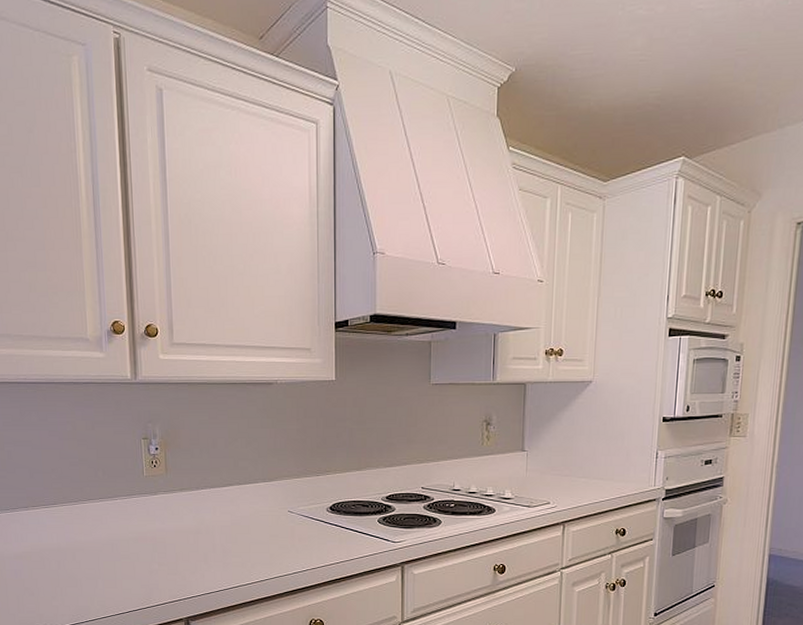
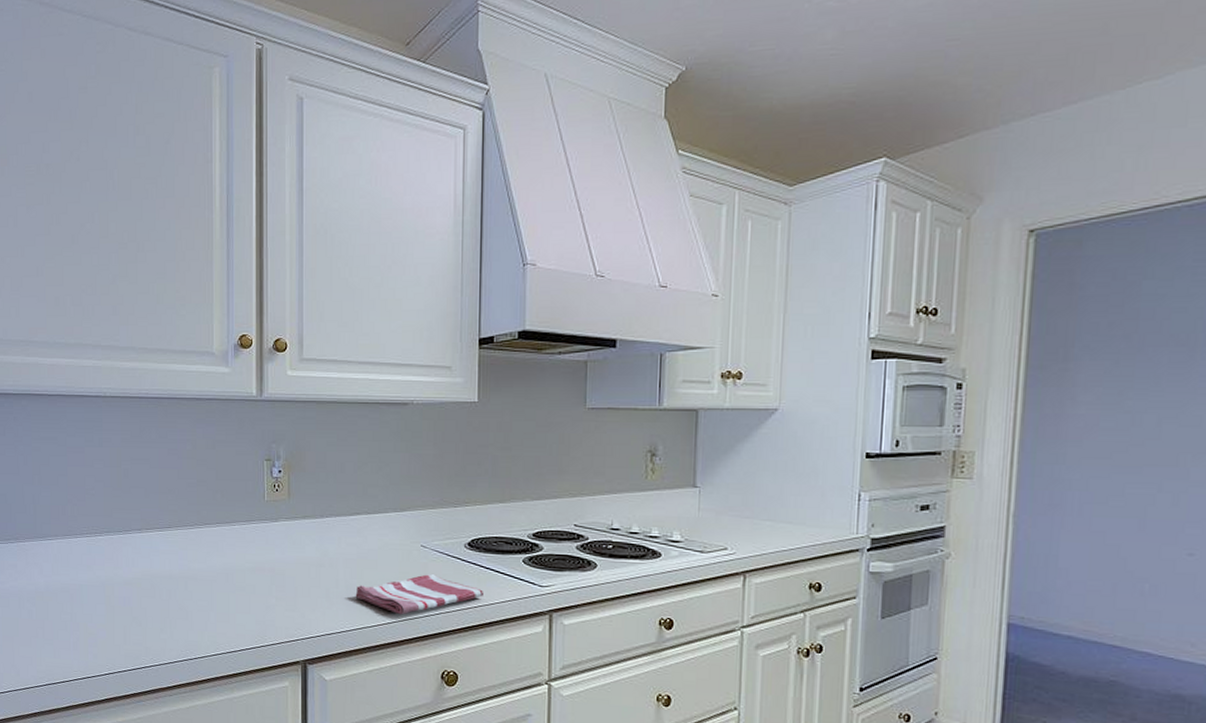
dish towel: none [231,536,344,573] -> present [355,574,483,615]

